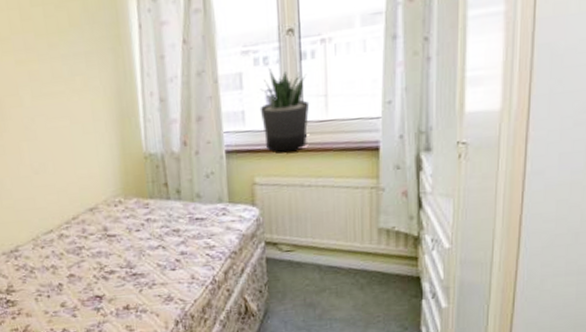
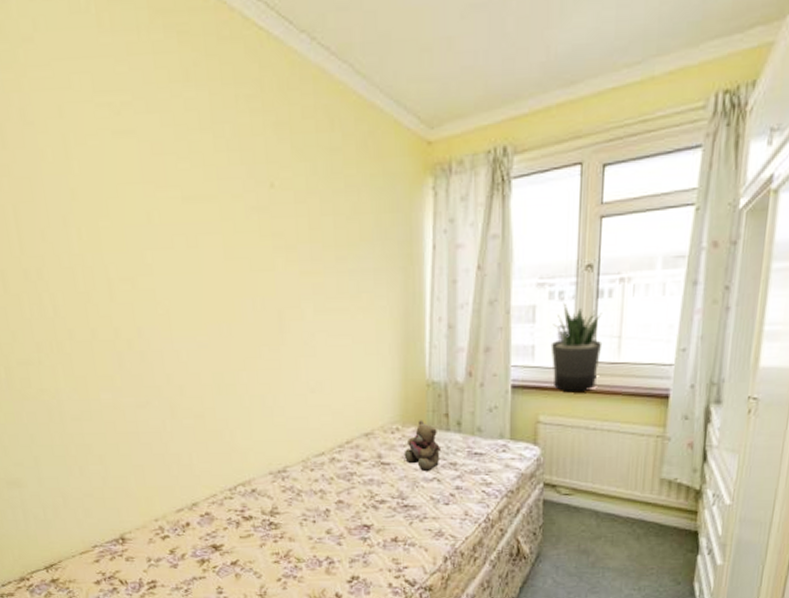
teddy bear: none [128,191,164,240] -> present [404,420,442,471]

